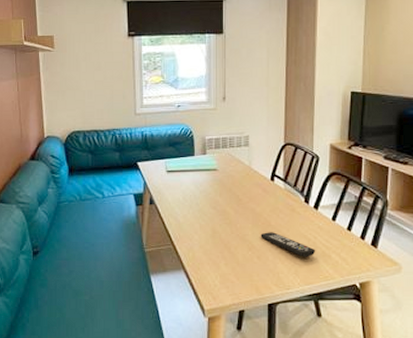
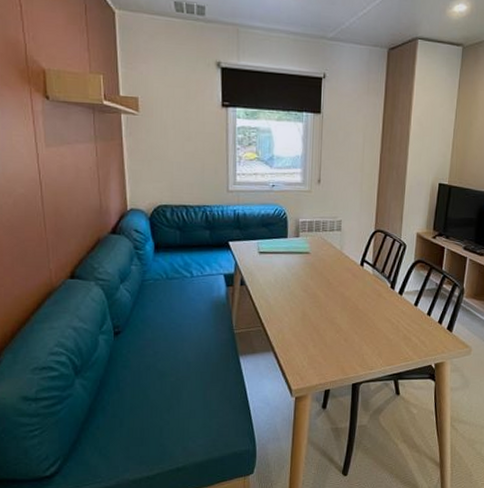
remote control: present [260,232,316,257] -> none [348,315,398,340]

